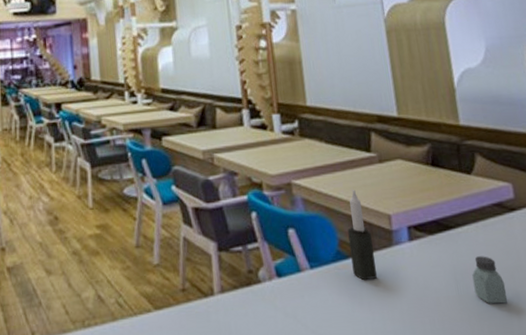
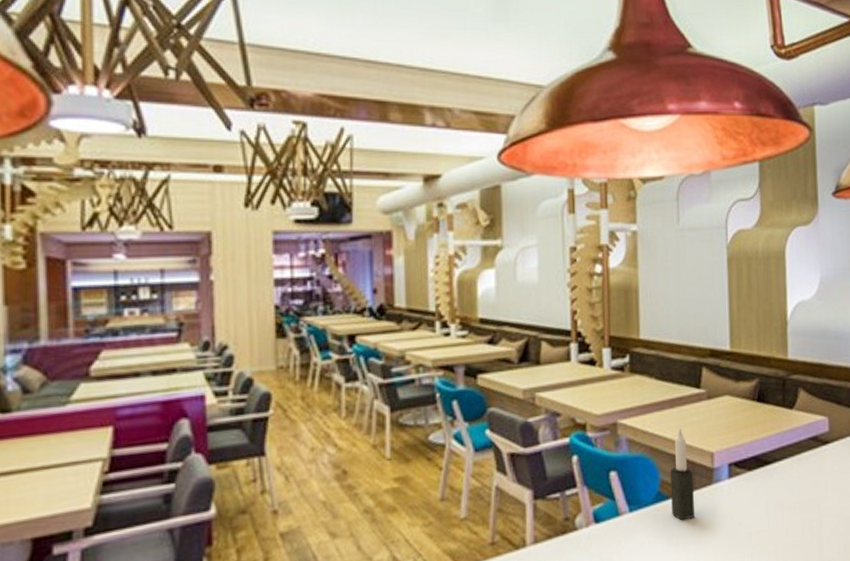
saltshaker: present [472,256,508,304] -> none [783,489,812,535]

